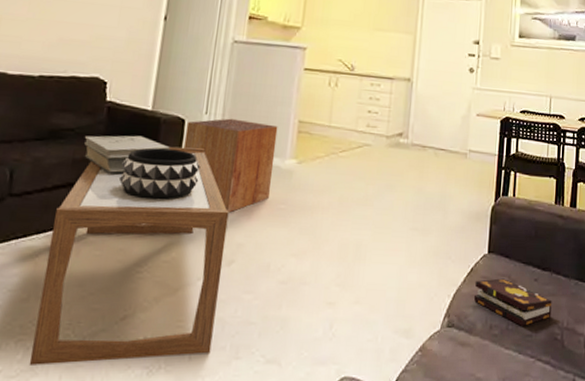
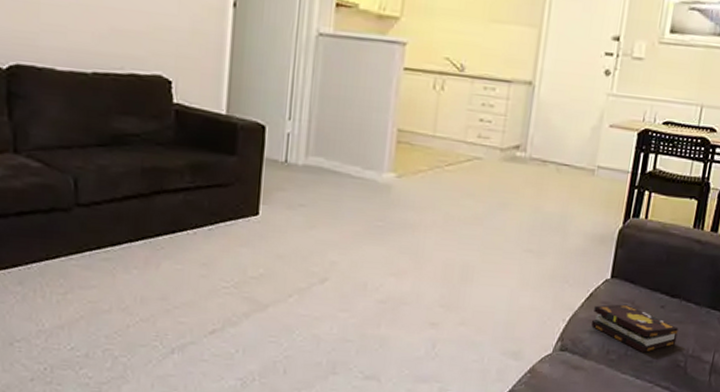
coffee table: present [29,146,229,365] -> none [119,155,320,374]
book: present [84,135,170,173] -> none [152,142,250,184]
decorative bowl: present [118,148,201,200] -> none [195,157,286,214]
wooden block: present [183,118,278,213] -> none [265,125,374,229]

